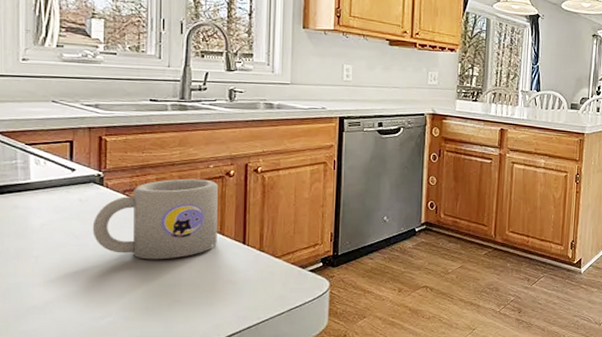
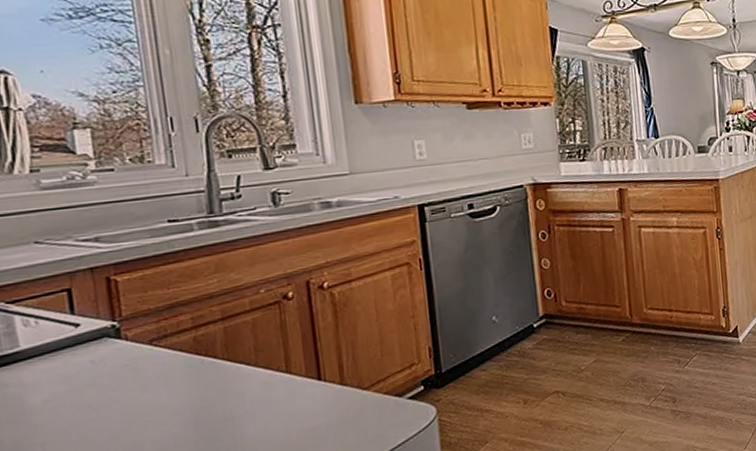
mug: present [92,178,218,260] -> none [114,308,284,422]

